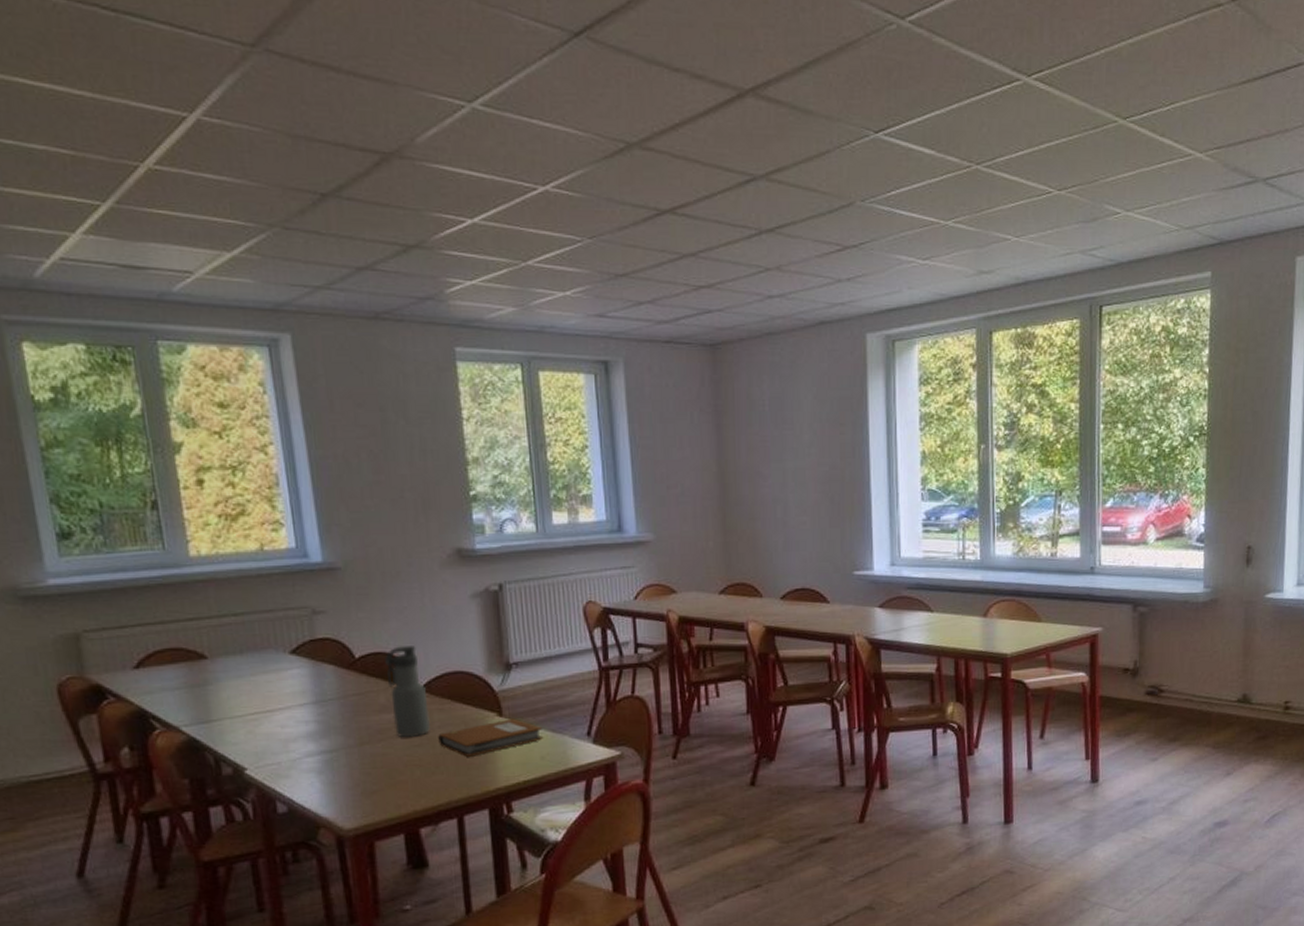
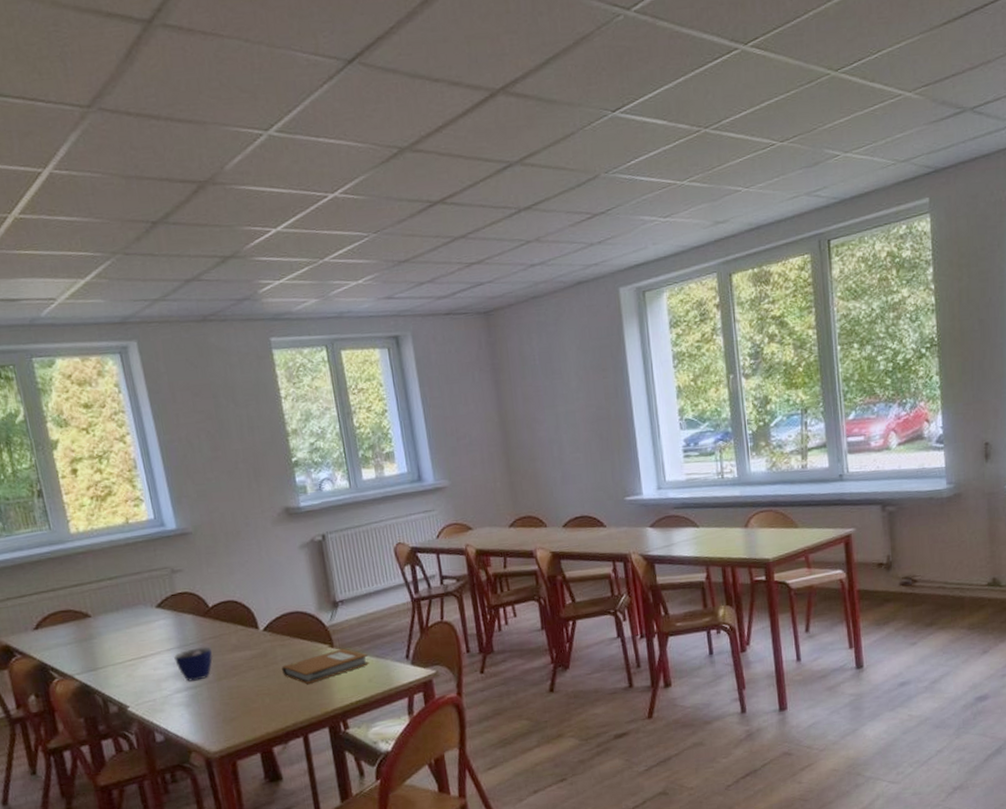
cup: none [307,704,356,744] -> present [174,646,213,682]
water bottle: present [385,646,430,738] -> none [233,593,275,672]

